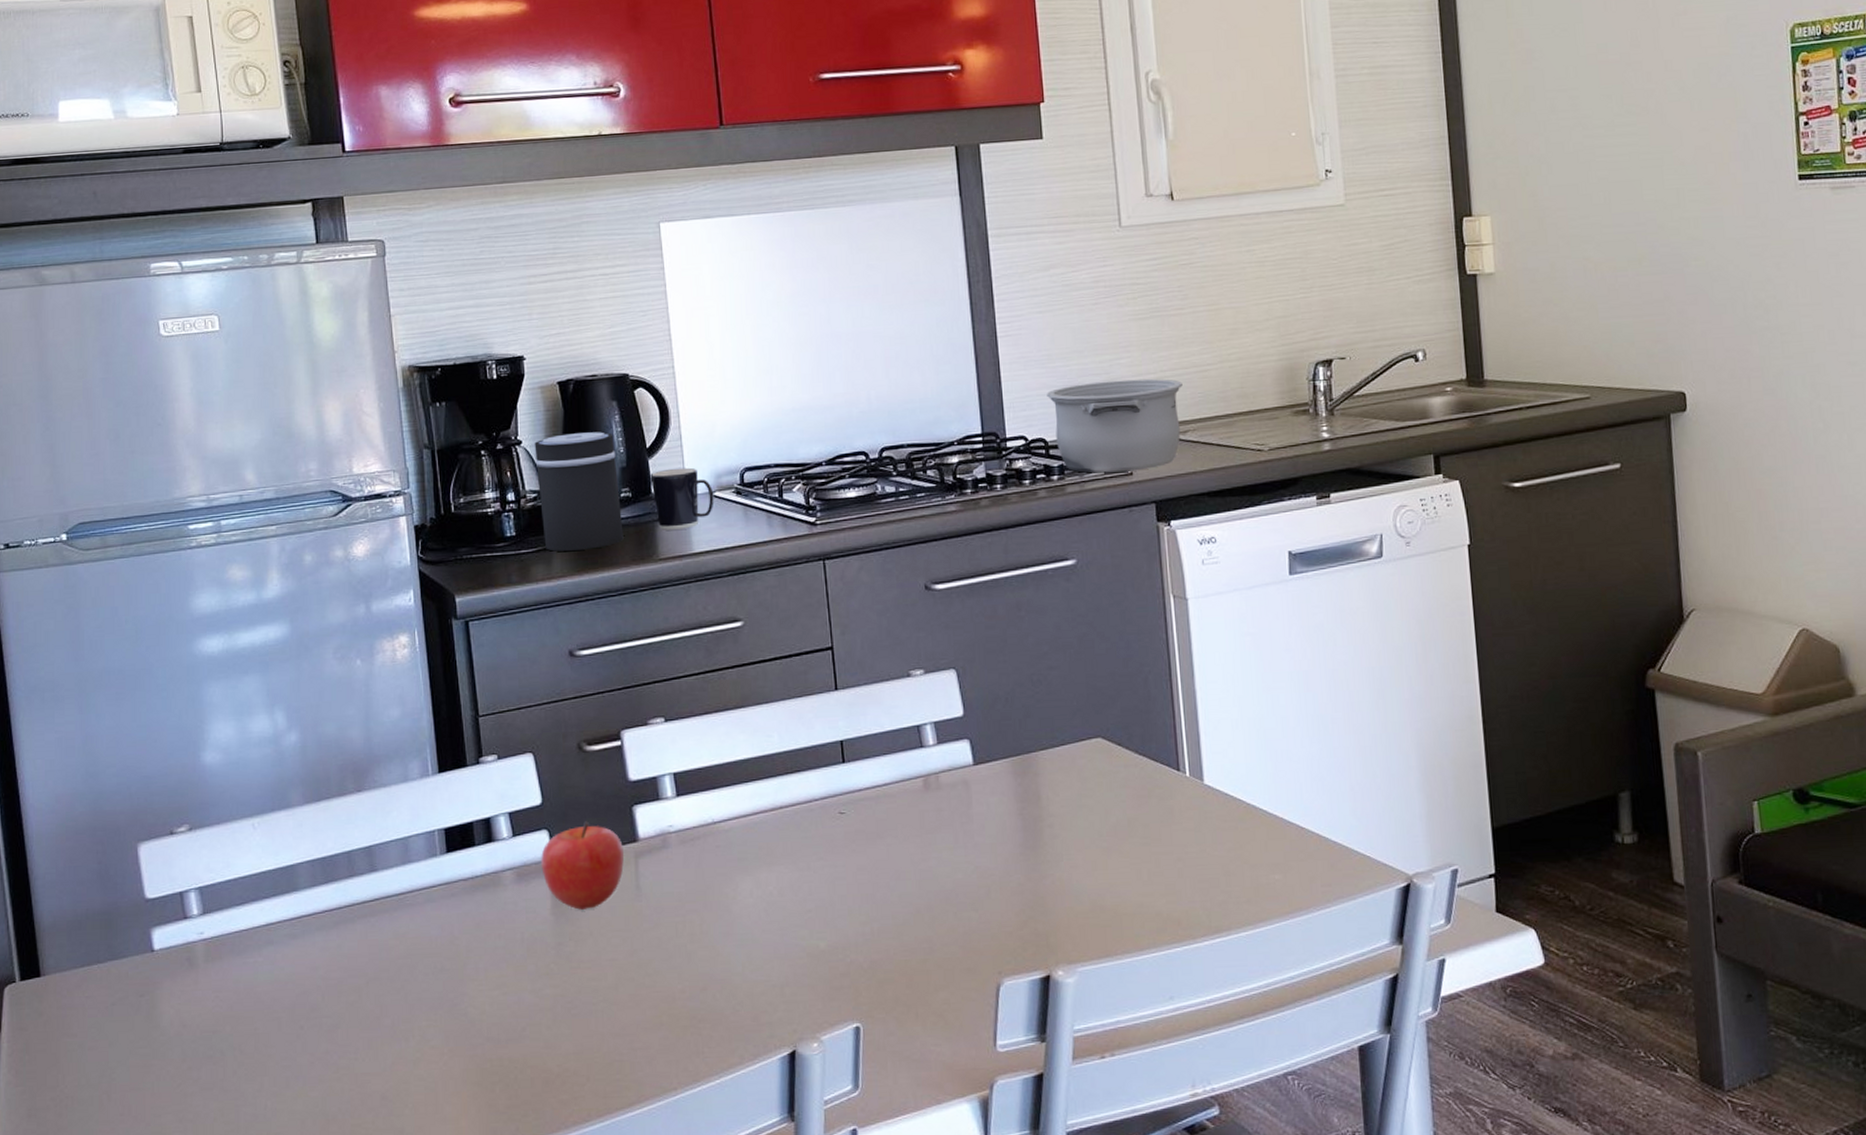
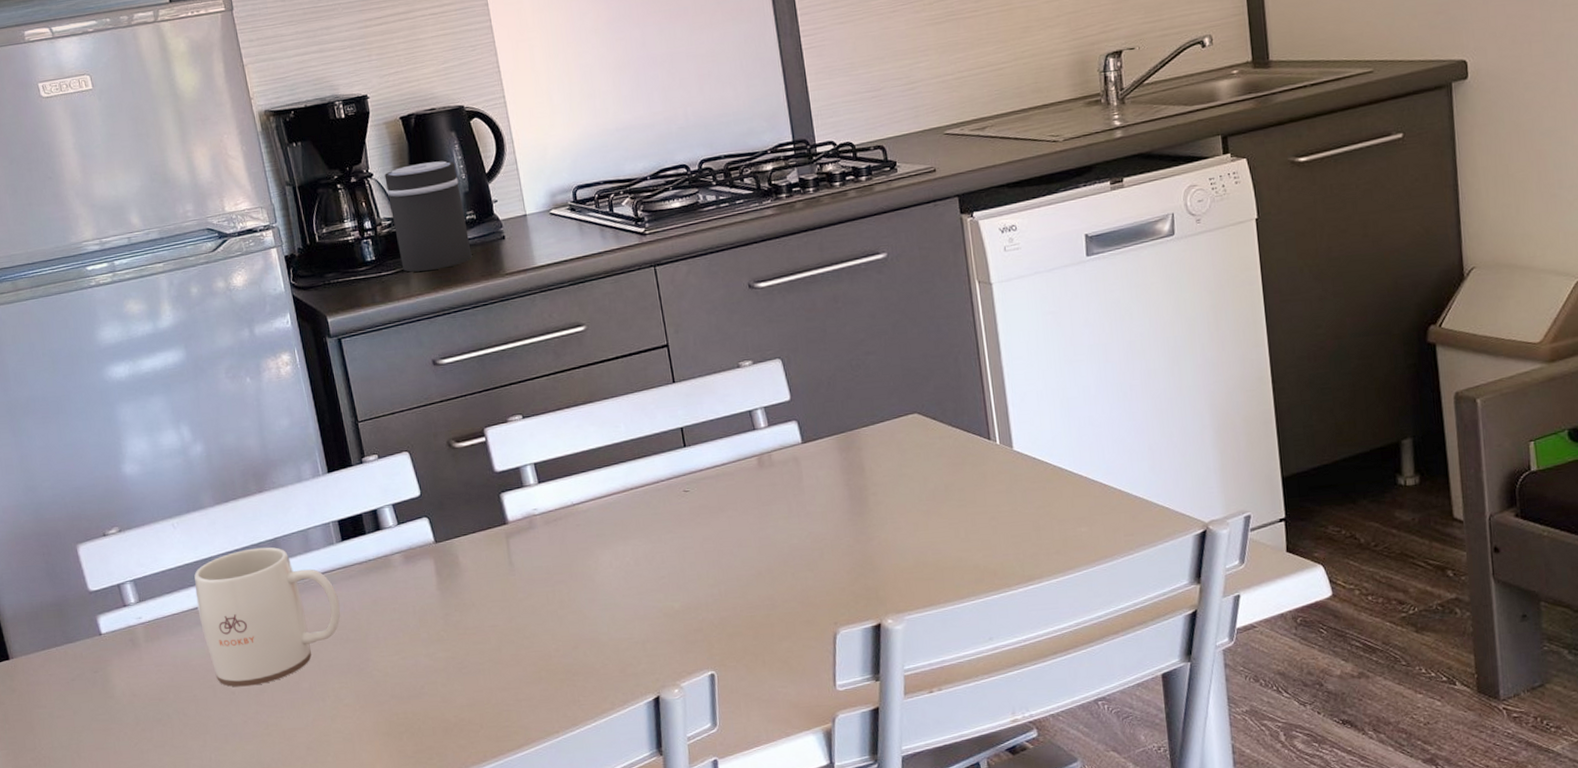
mug: none [270,855,437,1021] -> present [194,547,341,687]
fruit: present [541,821,624,910] -> none [424,508,497,585]
mug: present [650,467,714,530] -> none [491,189,551,248]
cooking pot: present [1047,378,1183,474] -> none [852,79,980,173]

